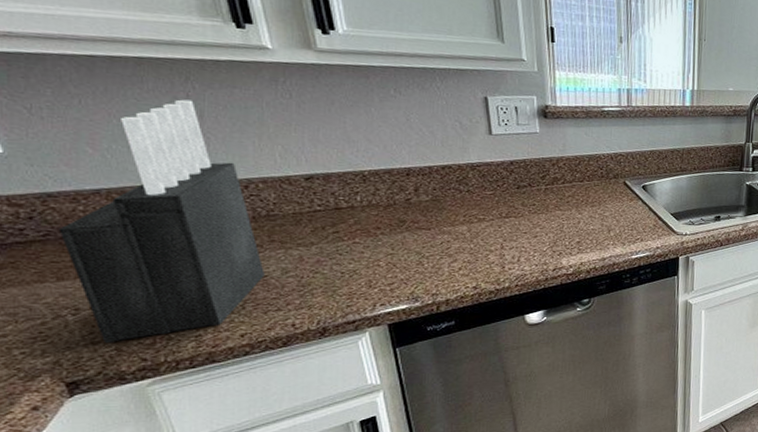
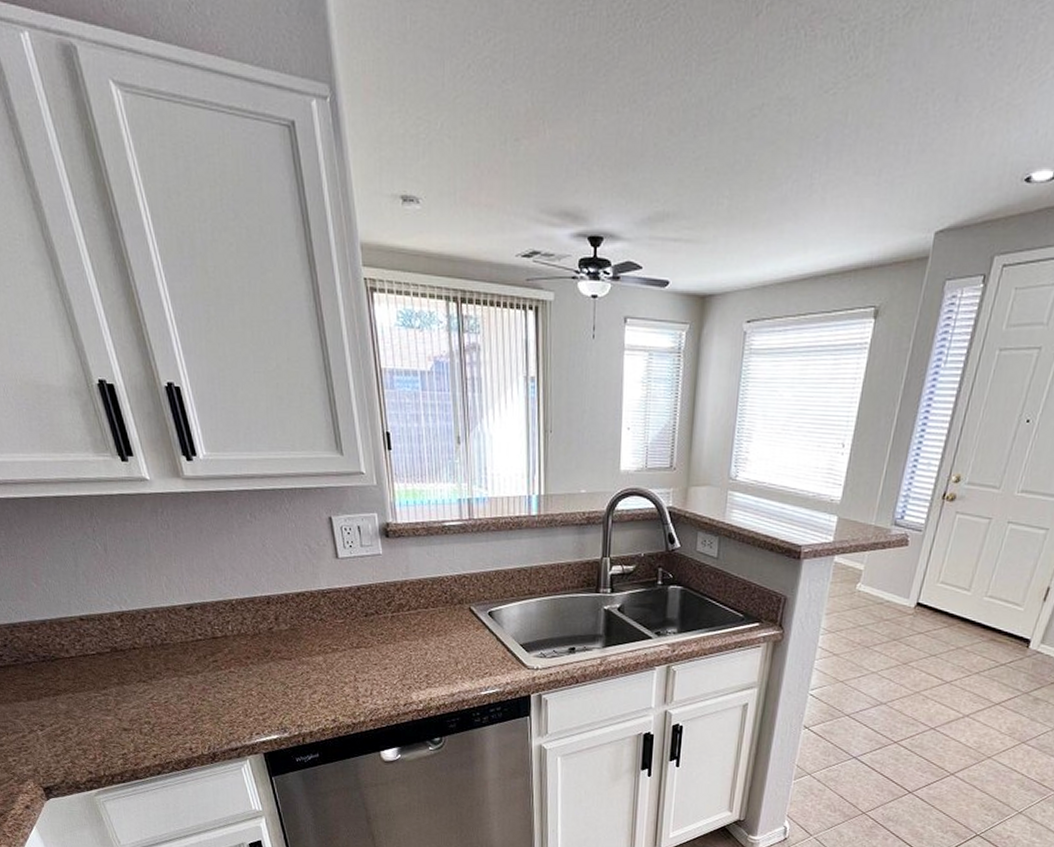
knife block: present [58,99,265,344] -> none [23,534,165,757]

